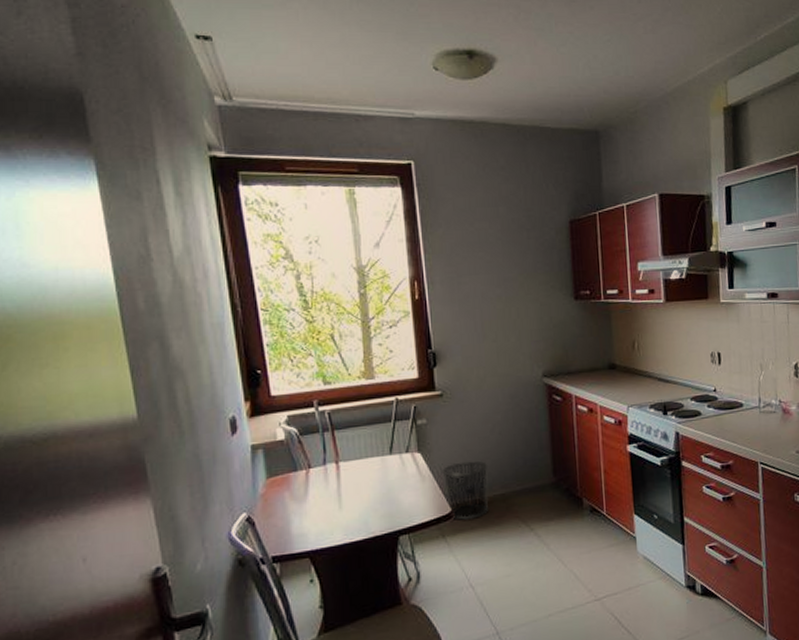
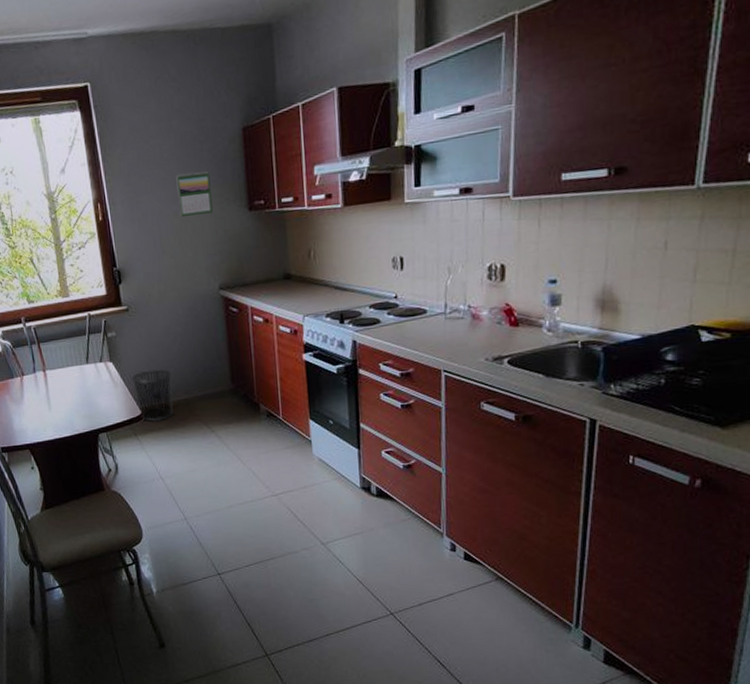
calendar: none [501,258,538,301] -> present [176,171,213,217]

